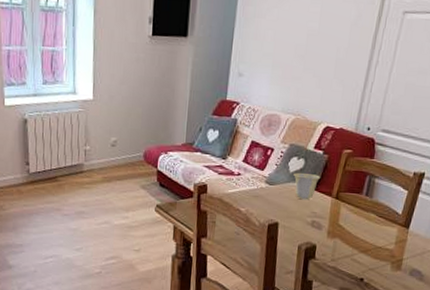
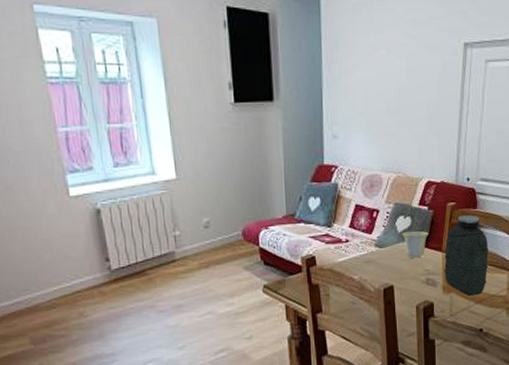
water jug: none [331,163,381,244] -> present [444,215,489,296]

